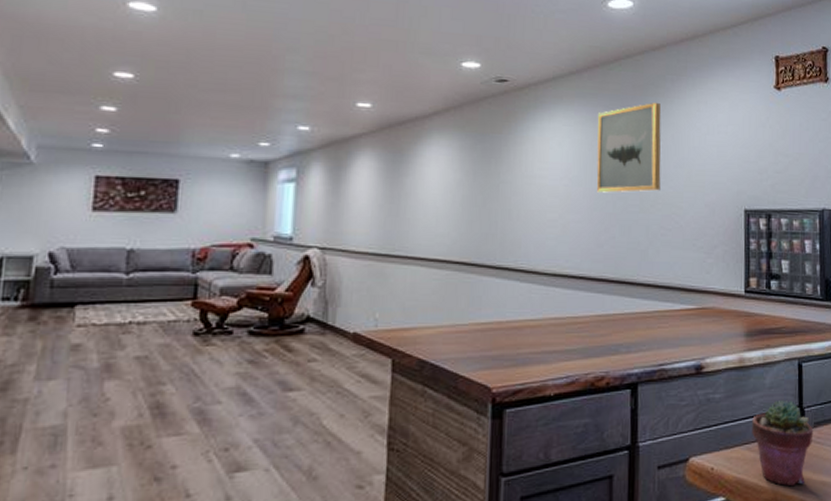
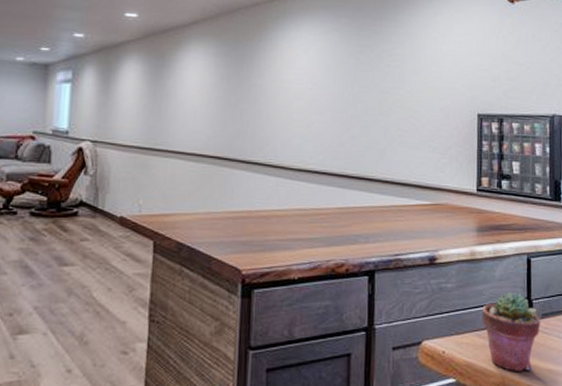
wall art: present [596,102,661,193] -> none [339,13,400,97]

